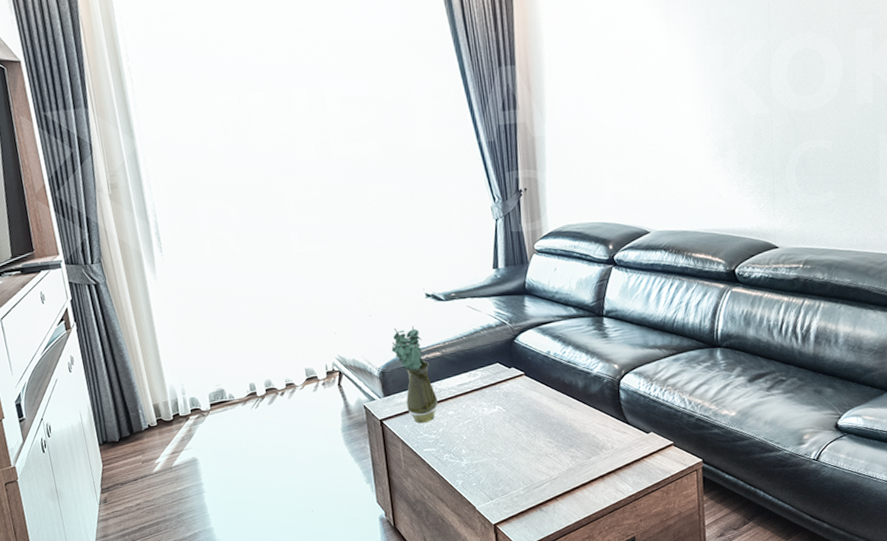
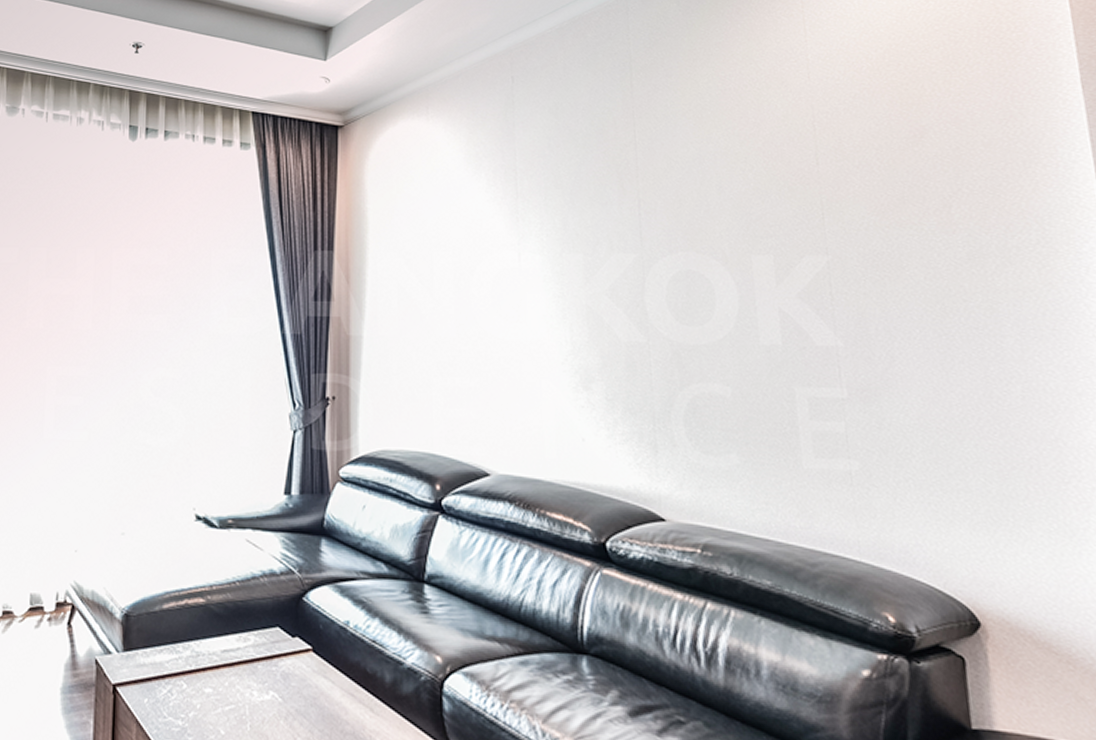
vase: present [391,325,438,424] -> none [142,556,192,701]

